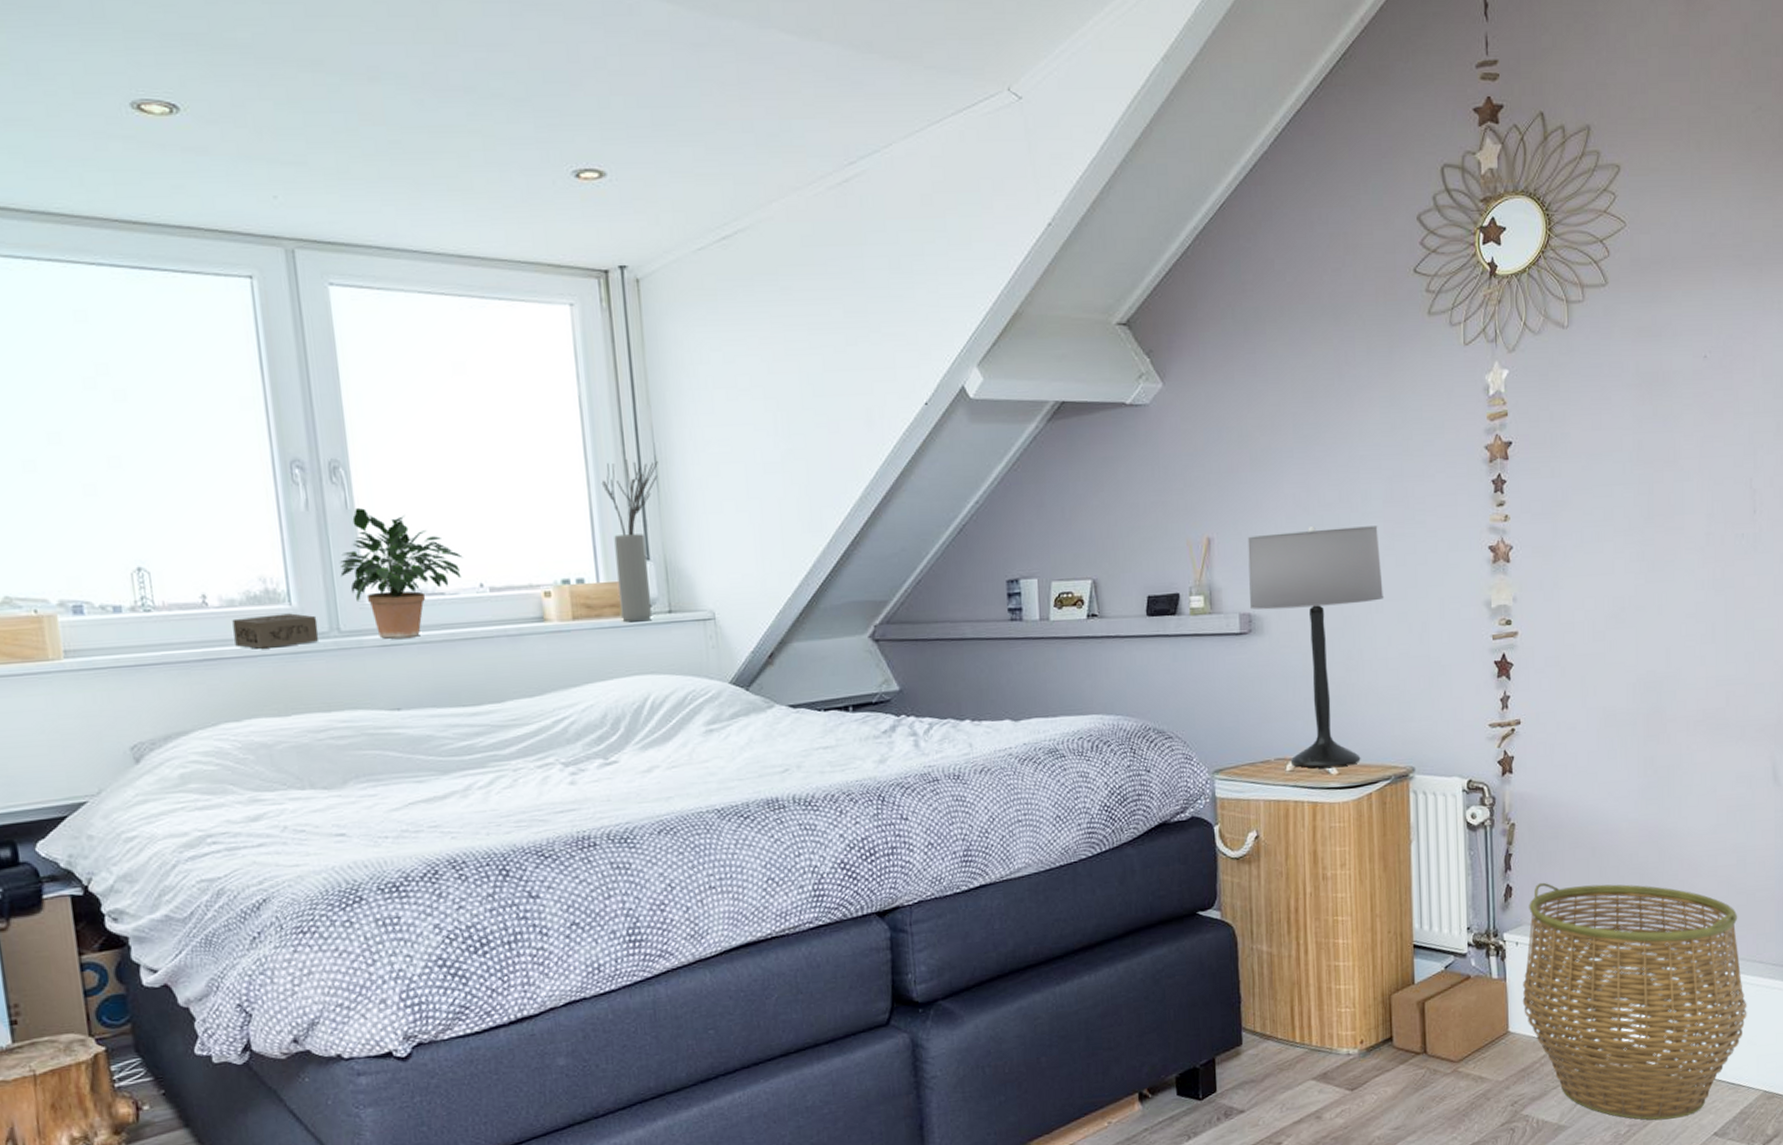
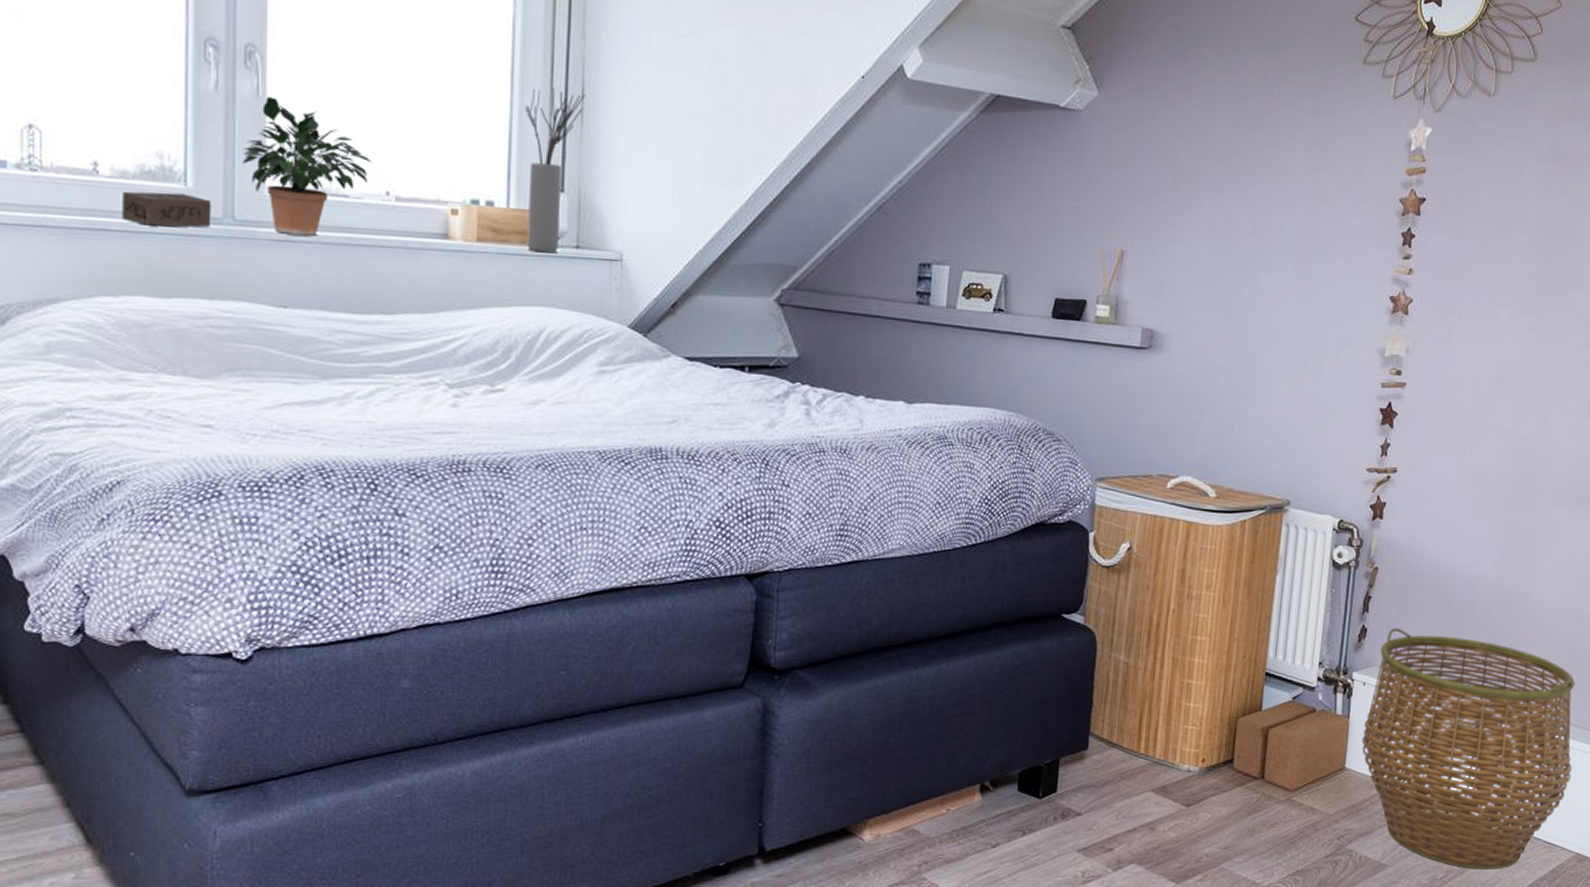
table lamp: present [1247,525,1384,769] -> none [1153,252,1287,490]

